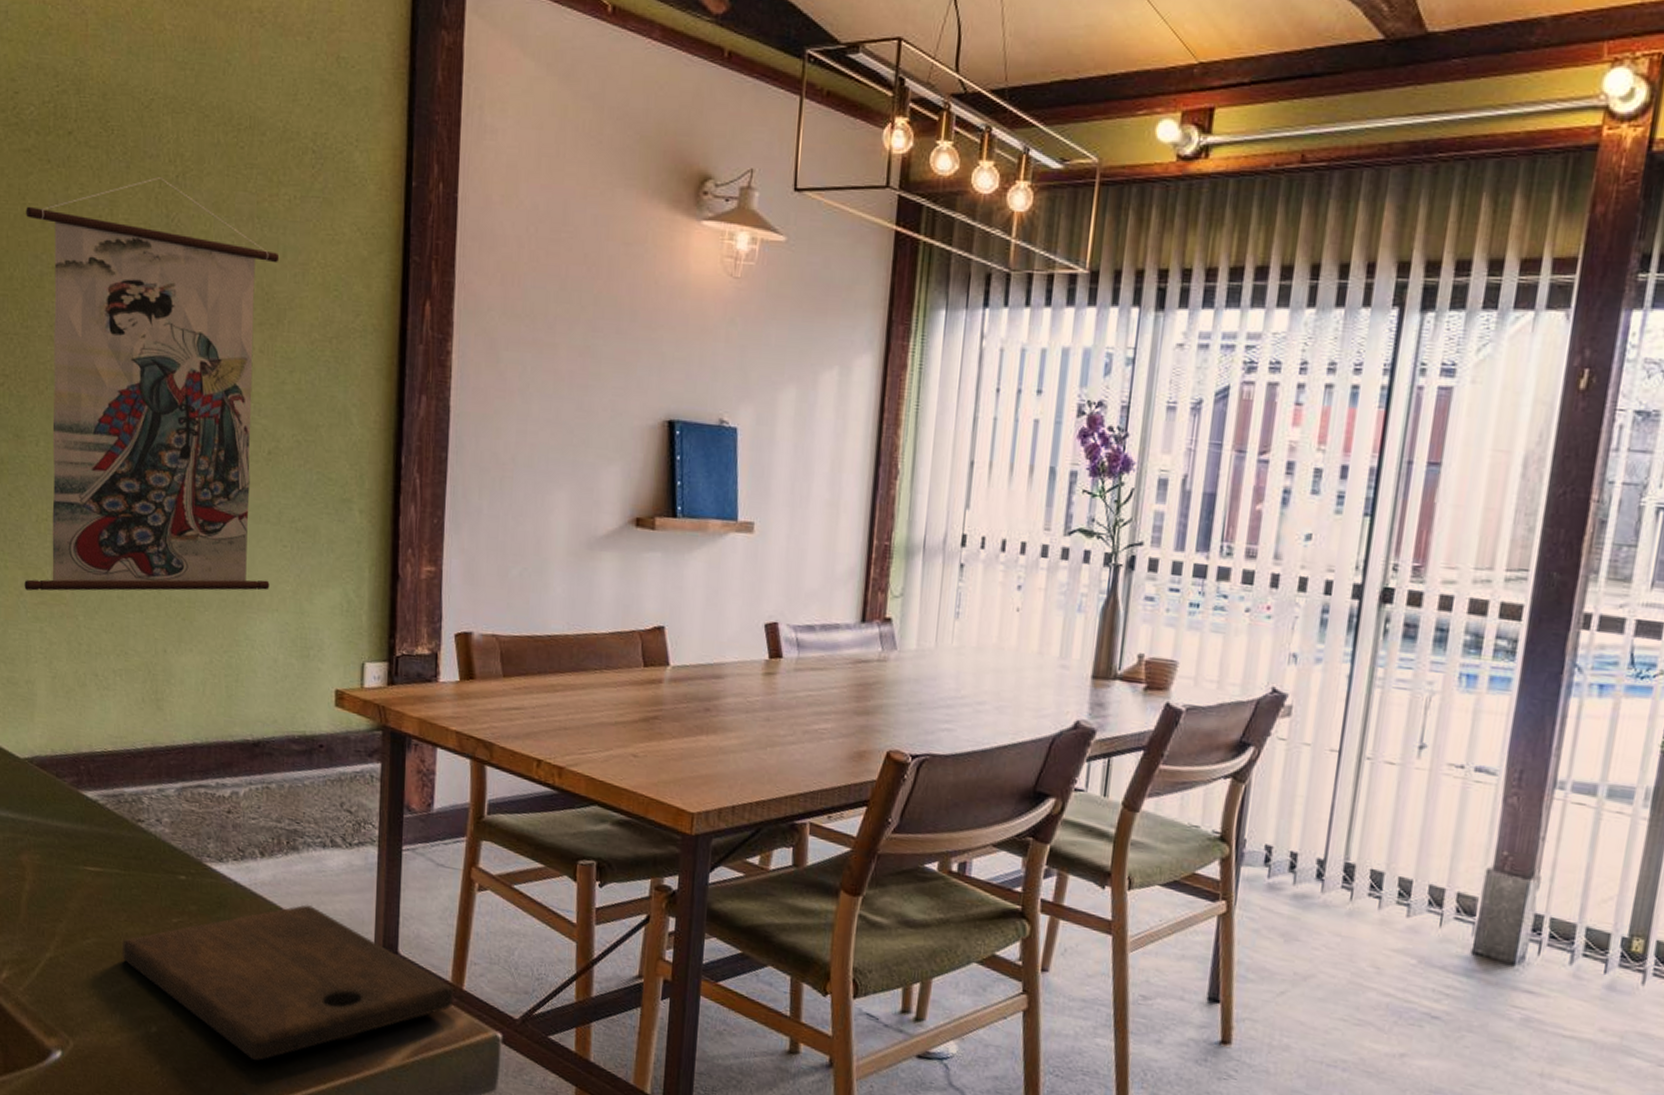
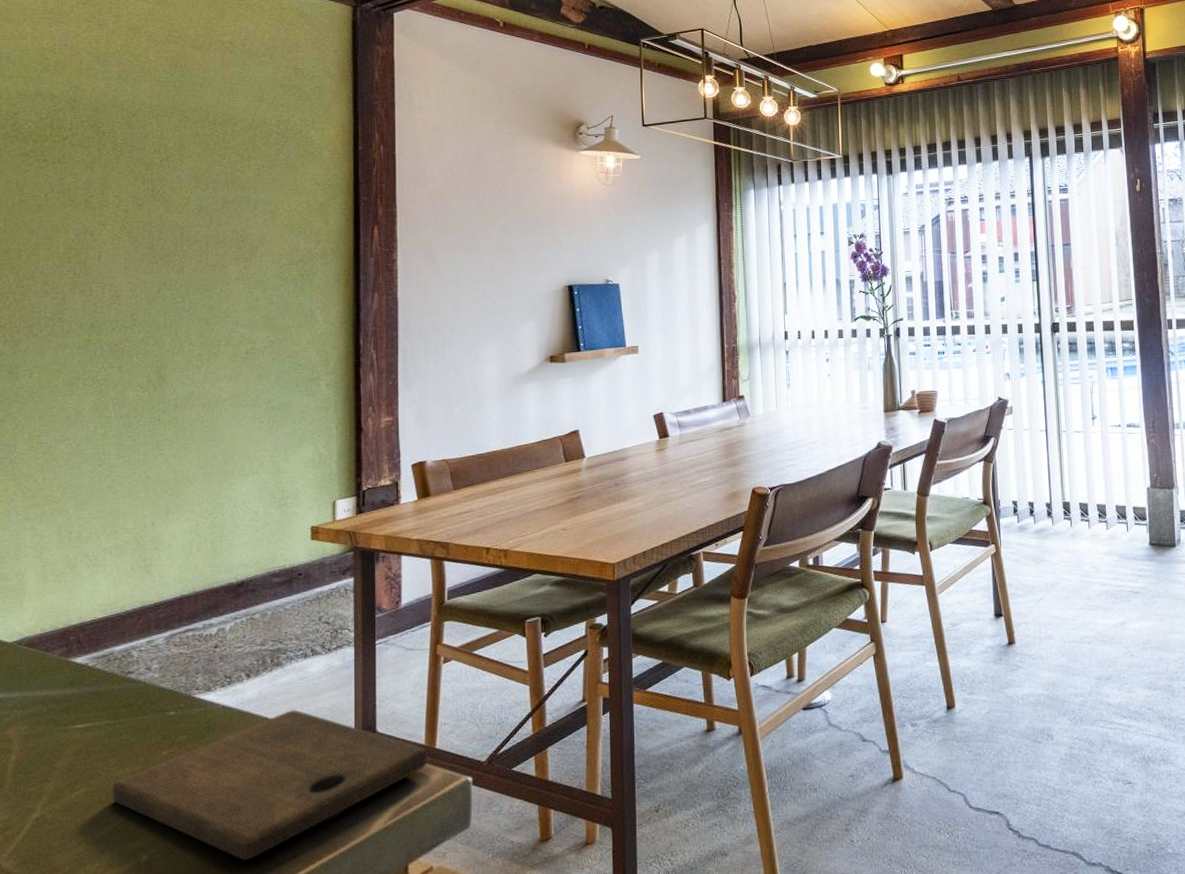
wall scroll: present [24,177,280,591] -> none [16,163,251,497]

